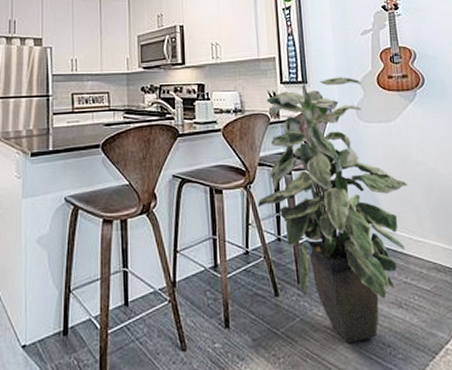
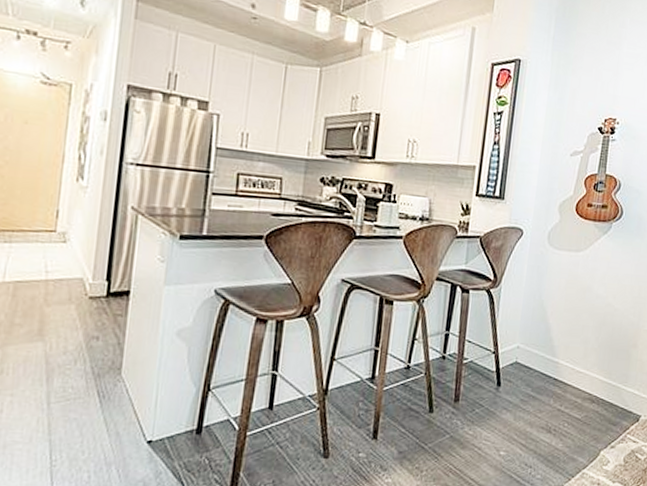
indoor plant: present [257,77,407,344] -> none [427,197,582,462]

